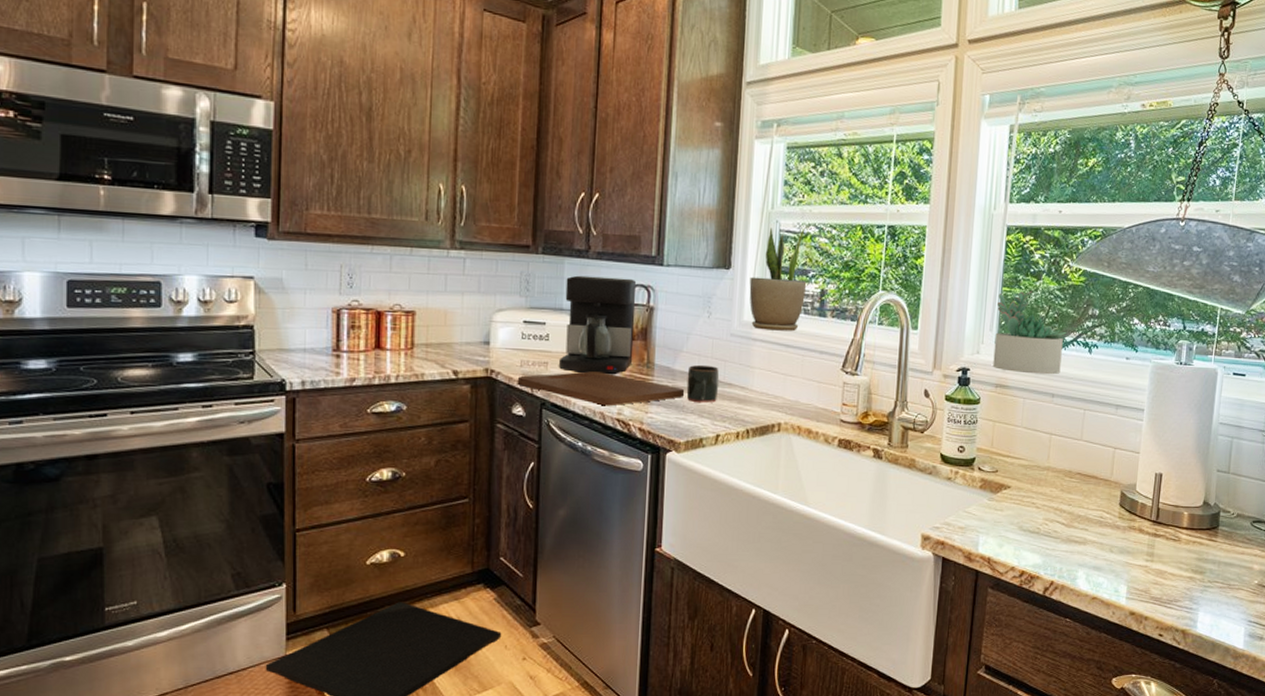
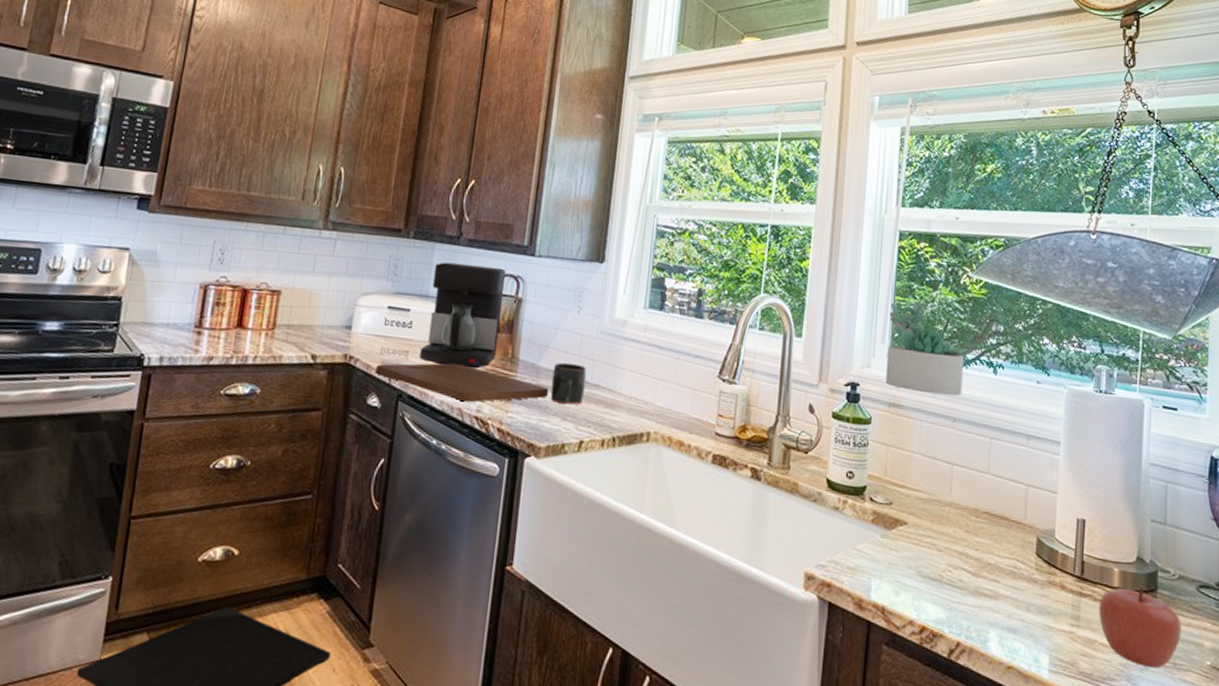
potted plant: present [749,226,808,332] -> none [622,222,687,332]
fruit: none [1169,524,1237,590] -> present [1099,585,1182,668]

